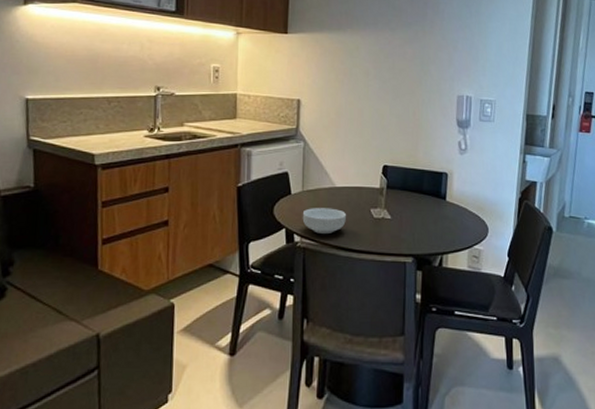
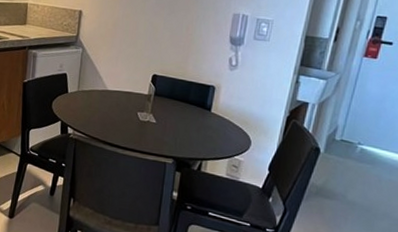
cereal bowl: present [302,208,346,234] -> none [76,106,115,130]

